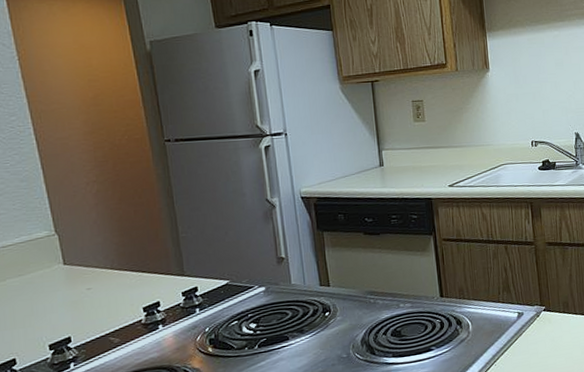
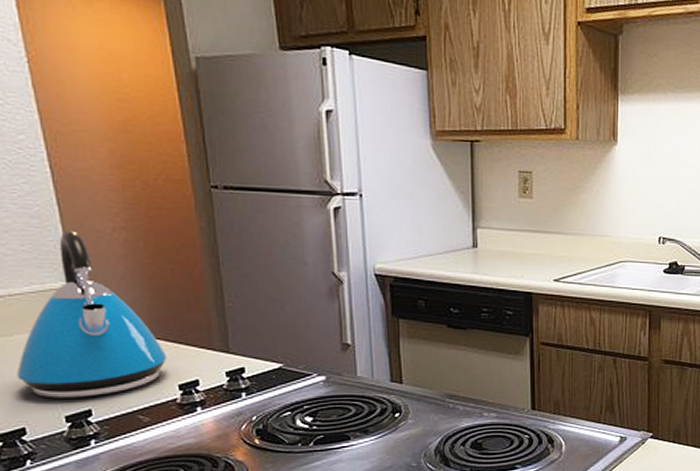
kettle: none [8,188,133,331] -> present [17,230,167,399]

